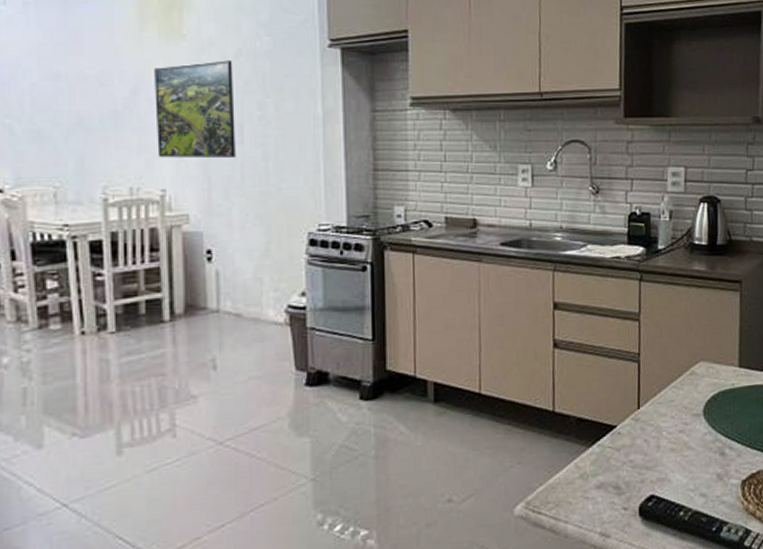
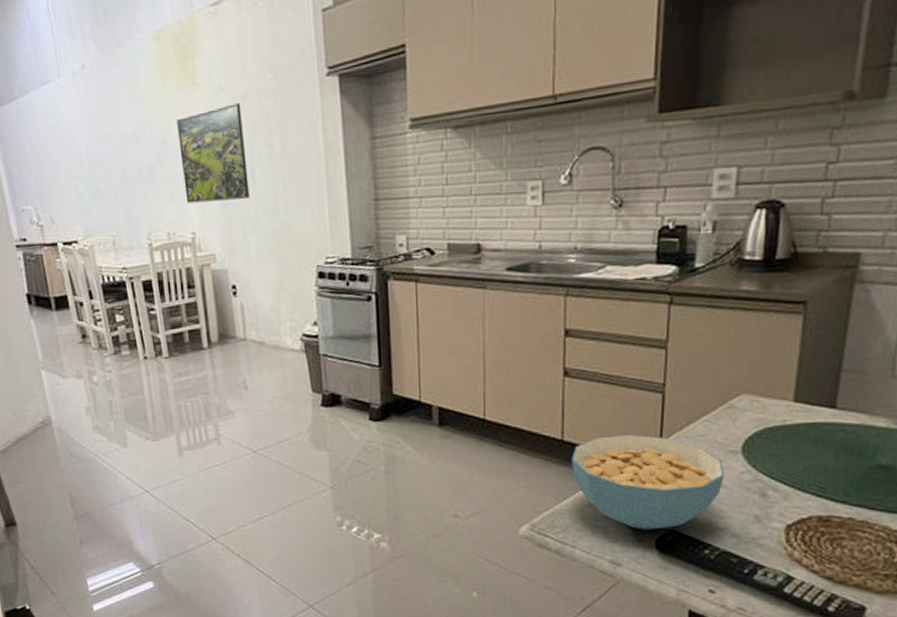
cereal bowl: none [562,403,692,498] -> present [571,435,725,530]

